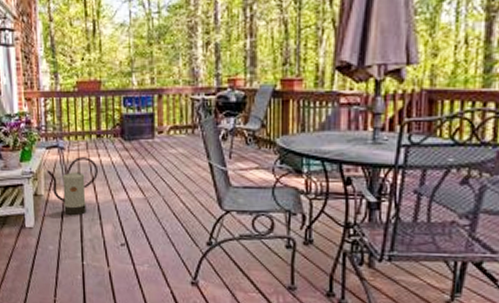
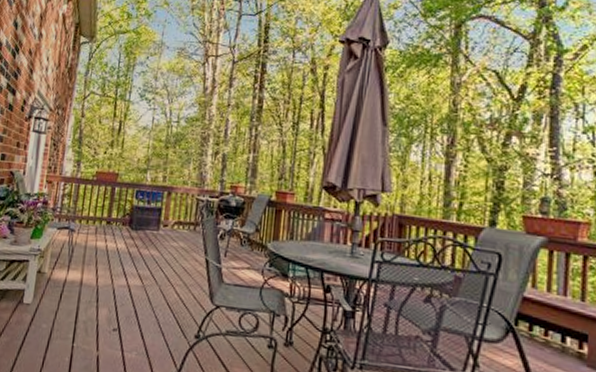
watering can: present [46,157,98,216] -> none [54,240,103,297]

